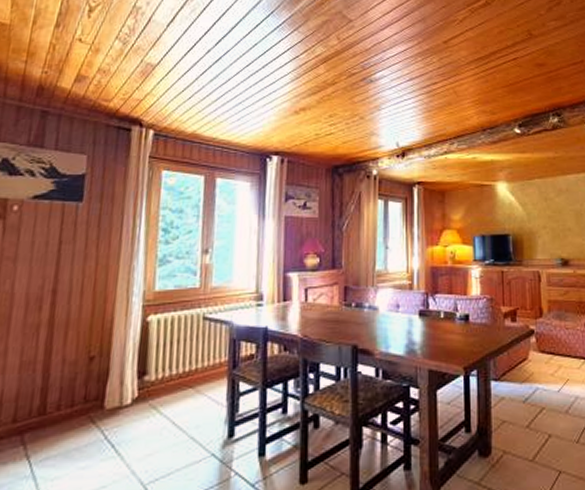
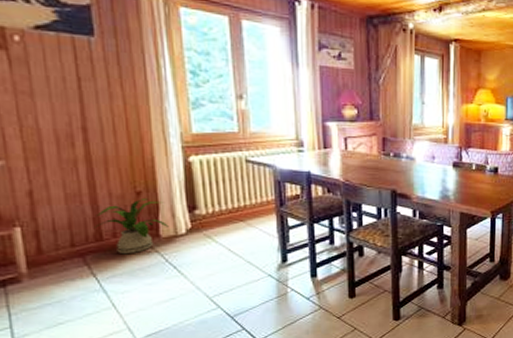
house plant: none [41,363,115,431] -> present [95,197,169,255]

